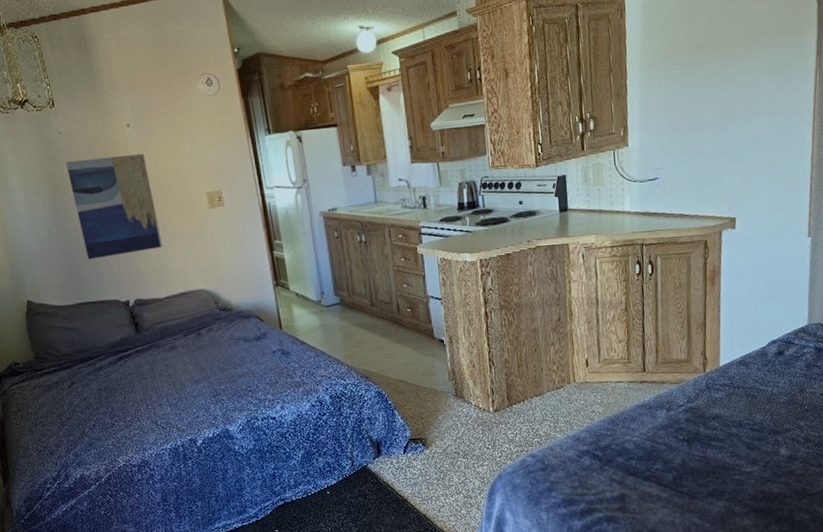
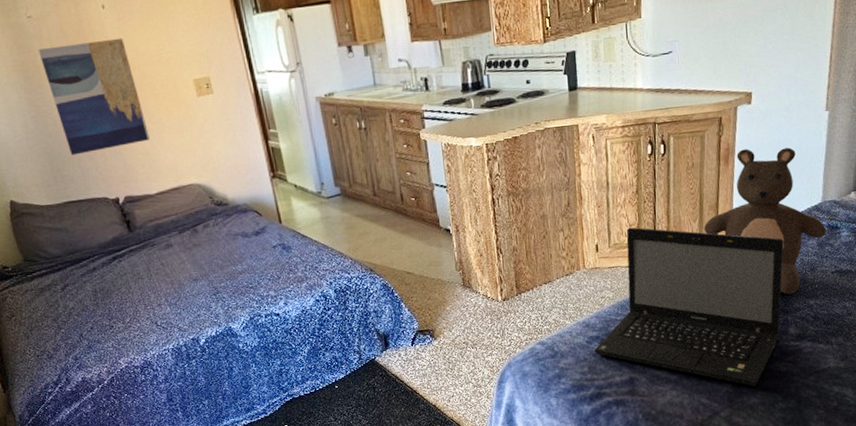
laptop: none [585,343,772,507] -> present [594,227,784,386]
teddy bear: none [692,271,814,415] -> present [703,147,827,295]

